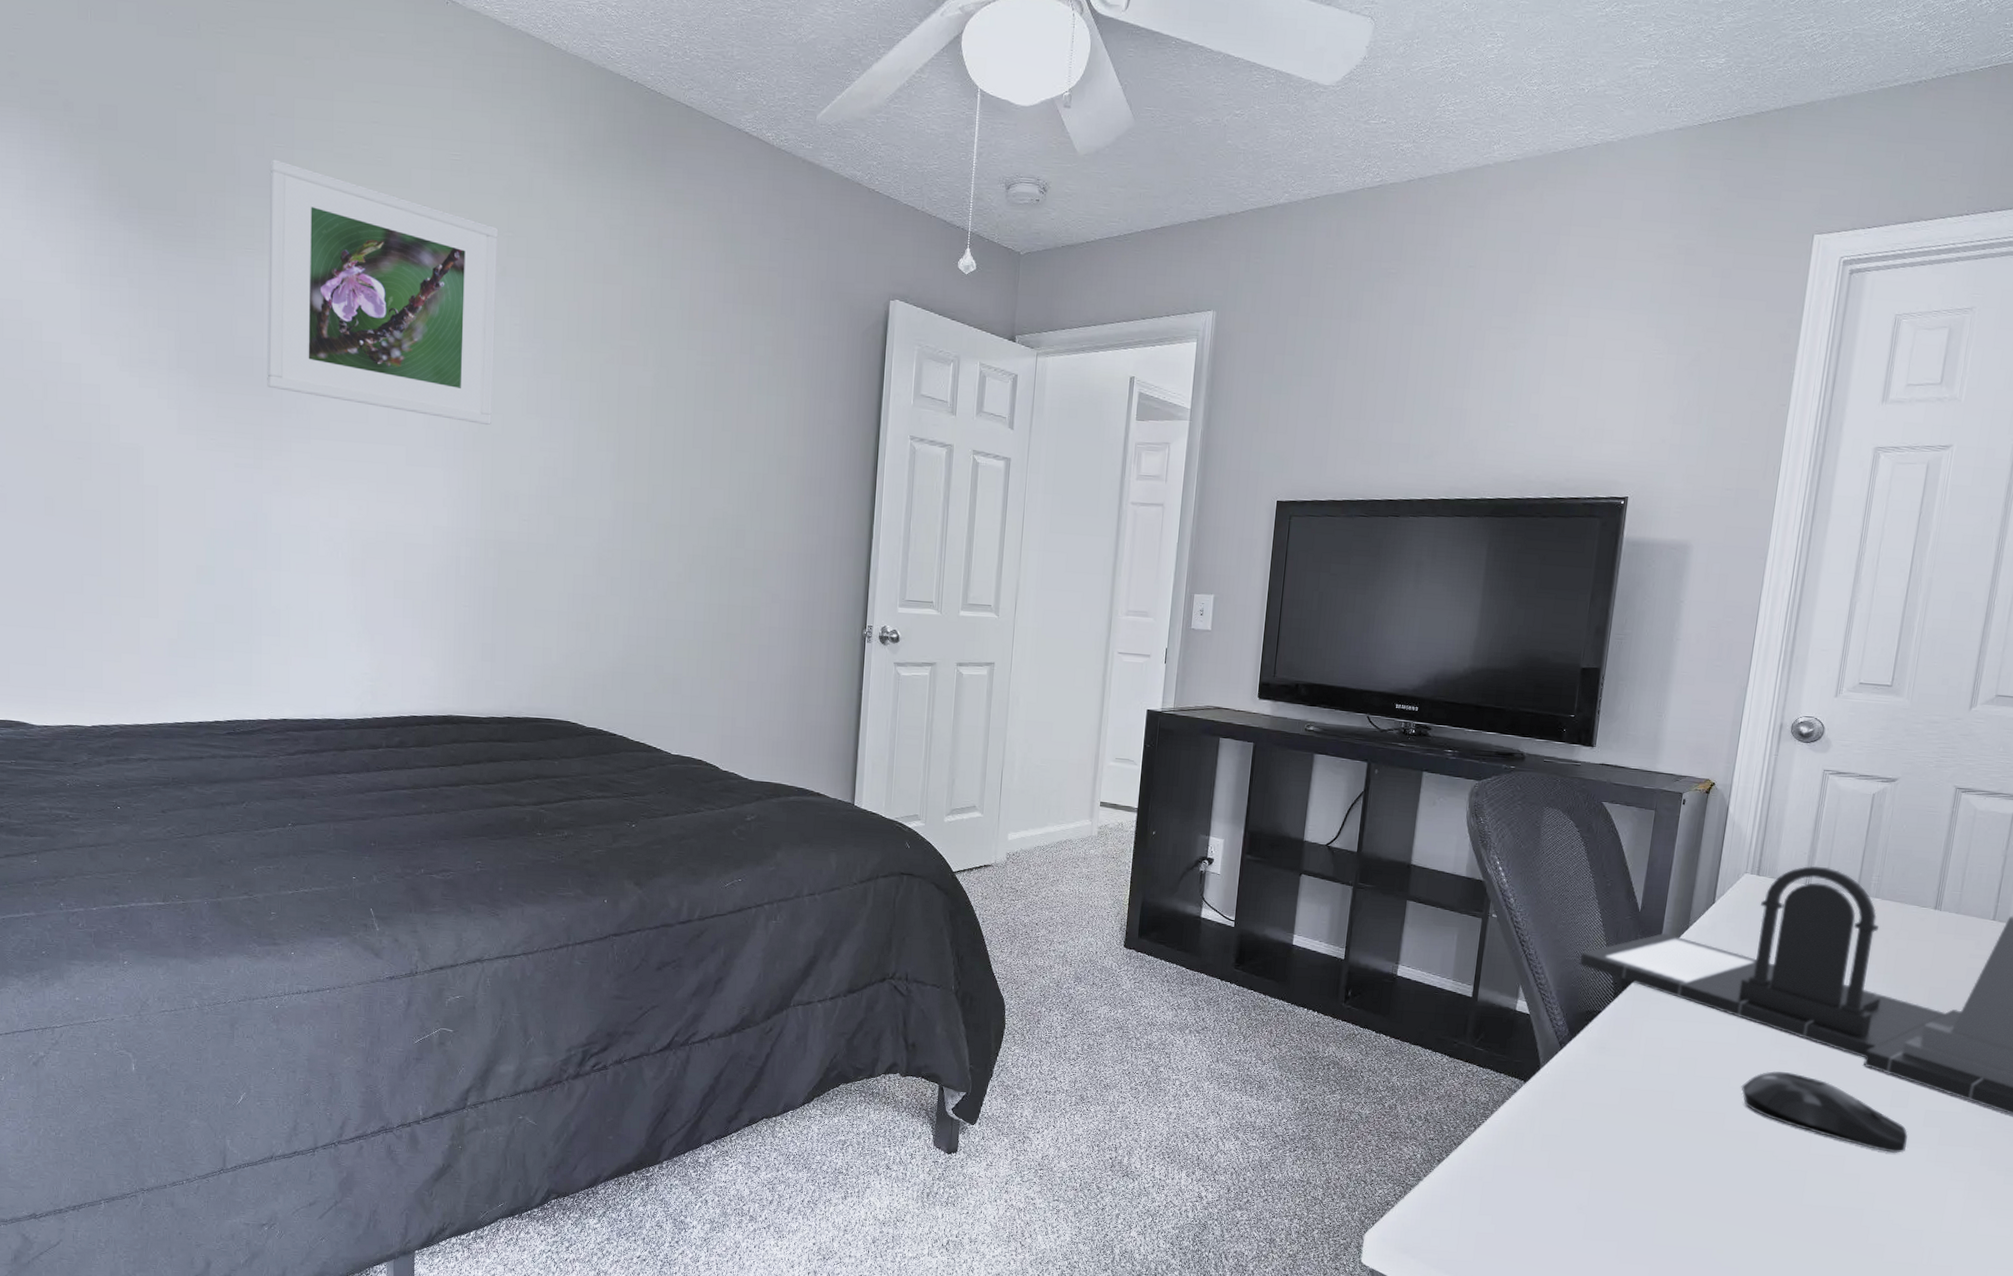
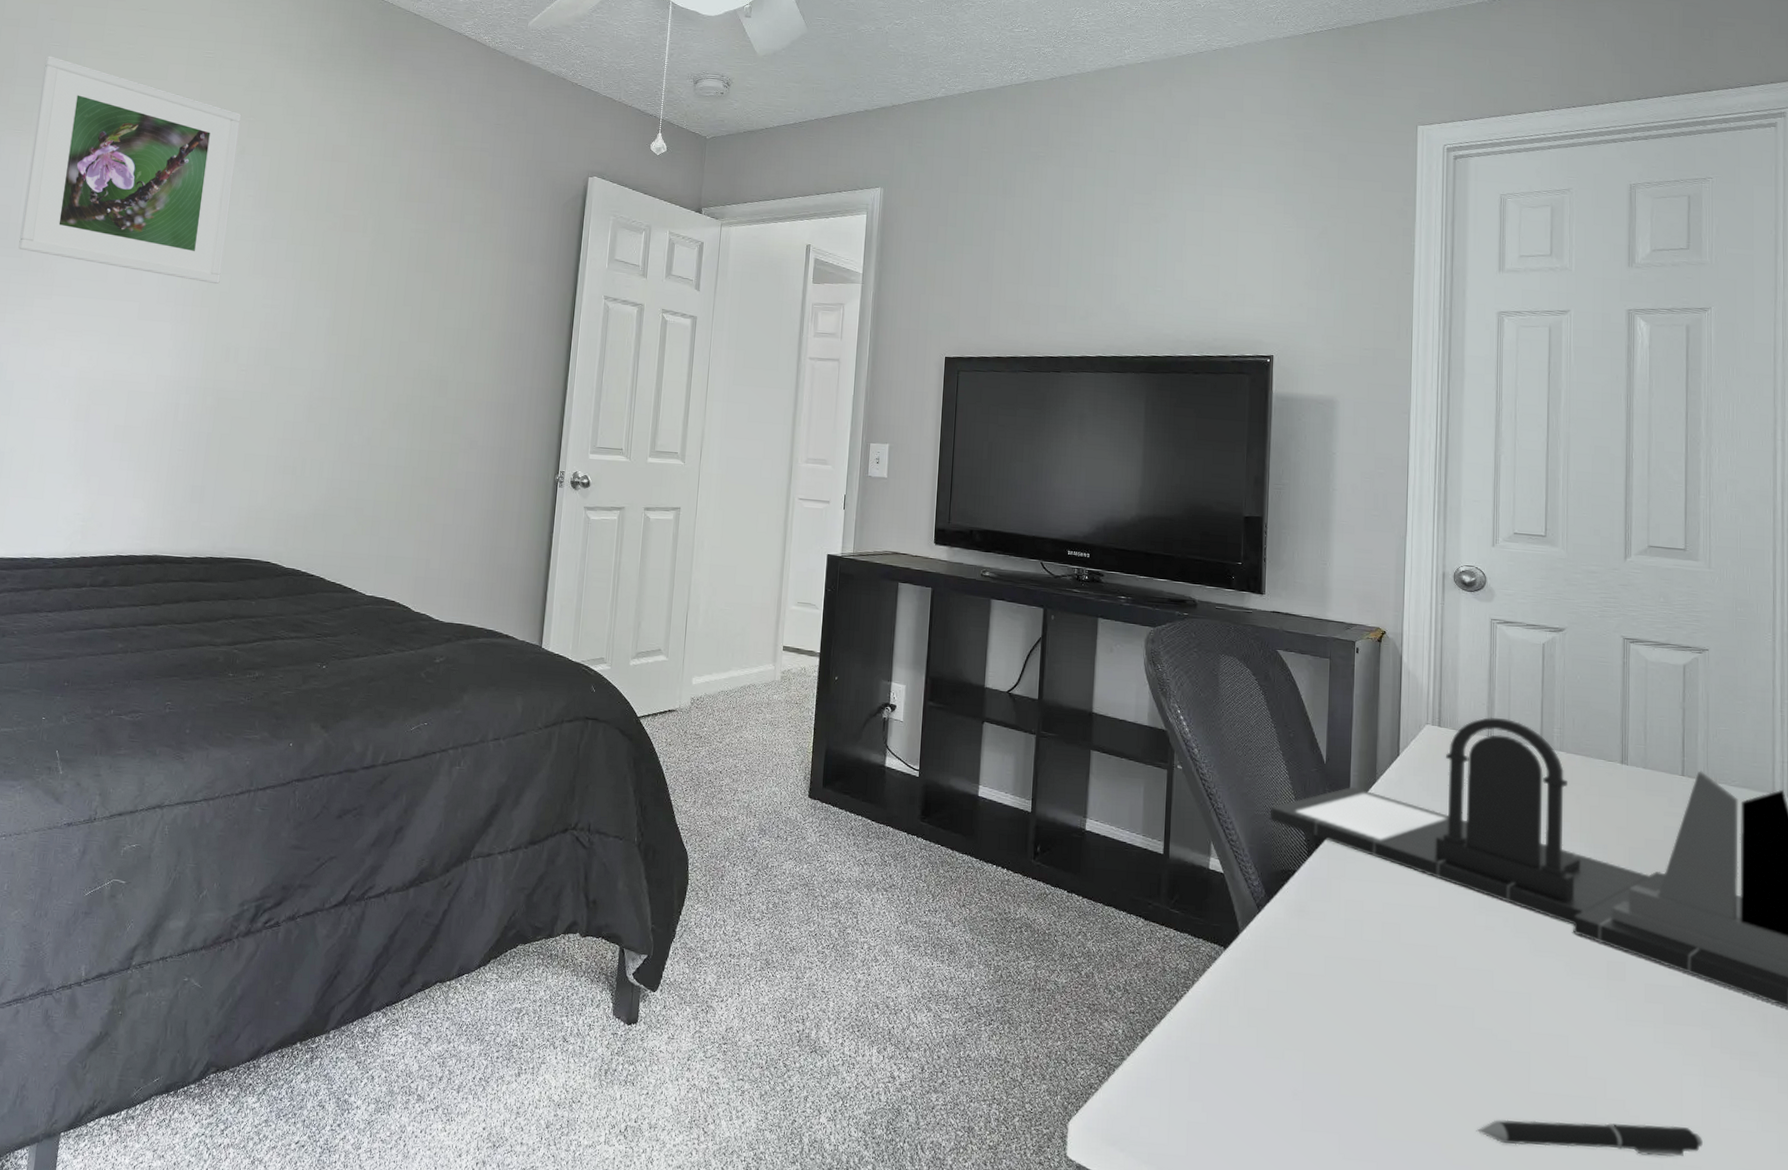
computer mouse: present [1741,1071,1908,1154] -> none [1449,938,1631,1034]
pen: none [1747,1228,1958,1259] -> present [1476,1119,1703,1157]

